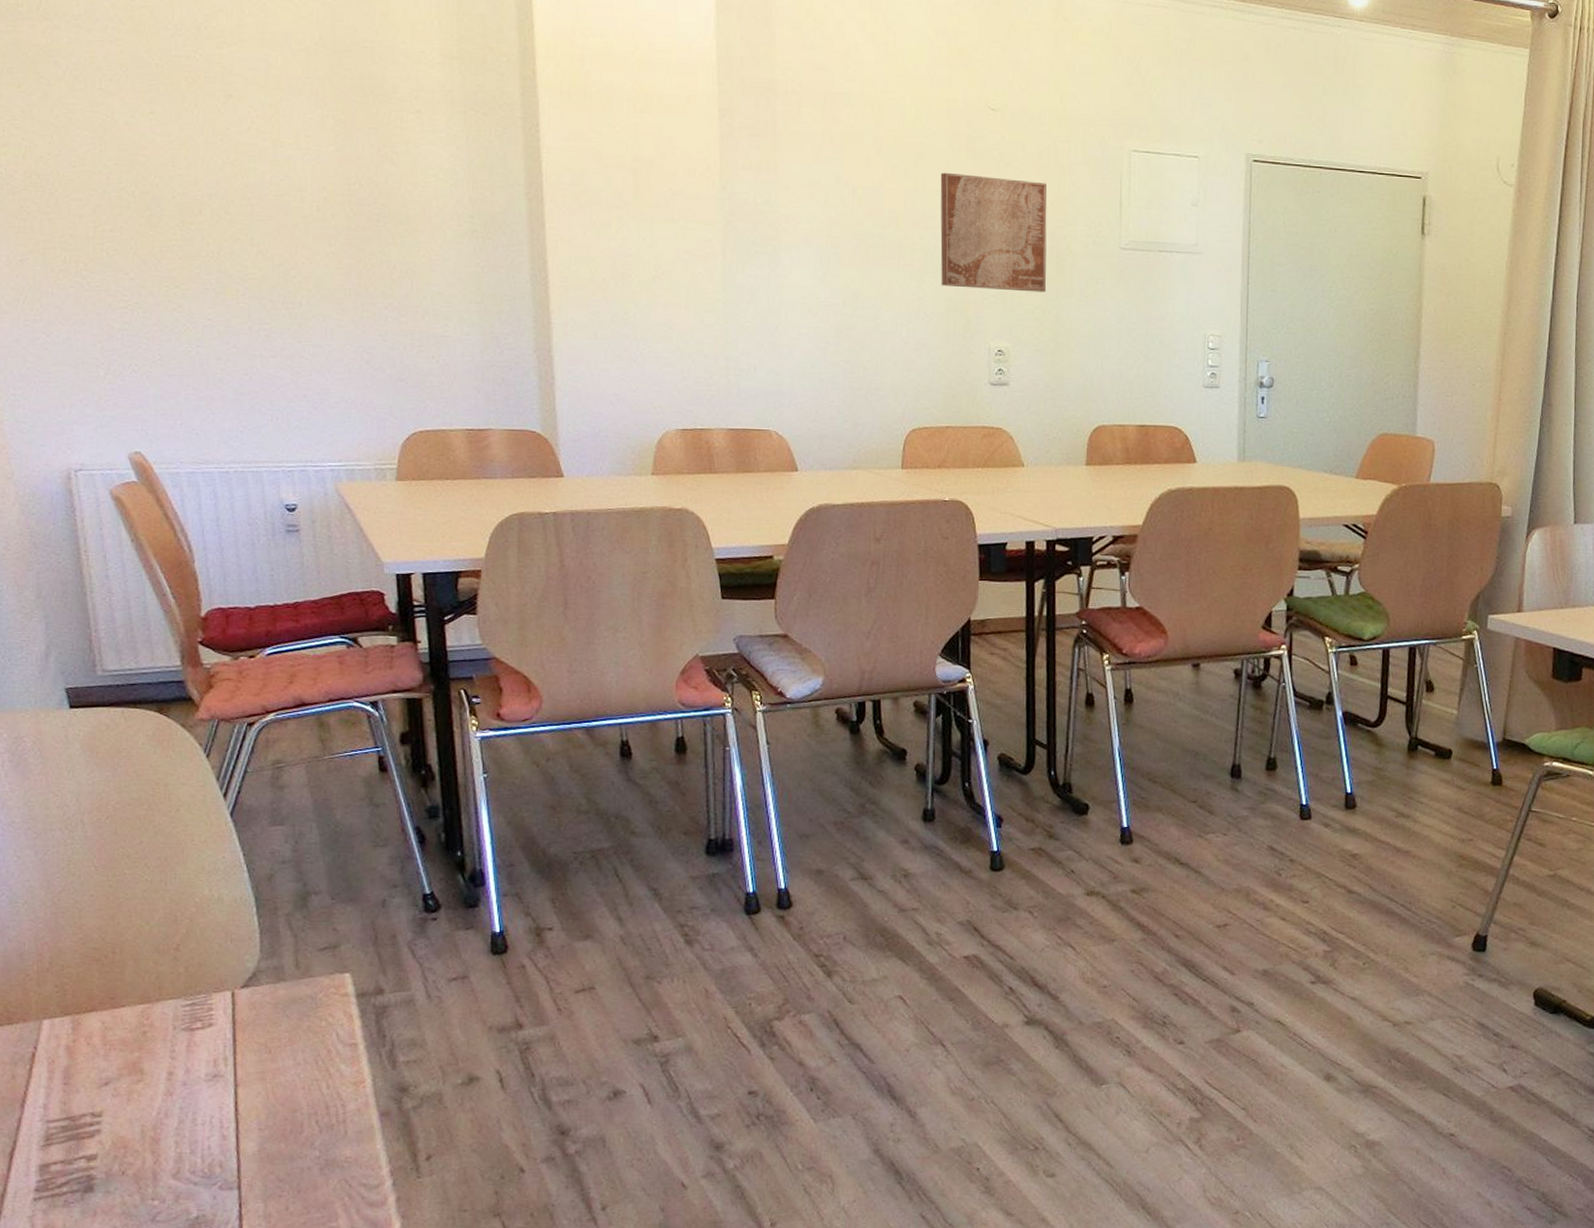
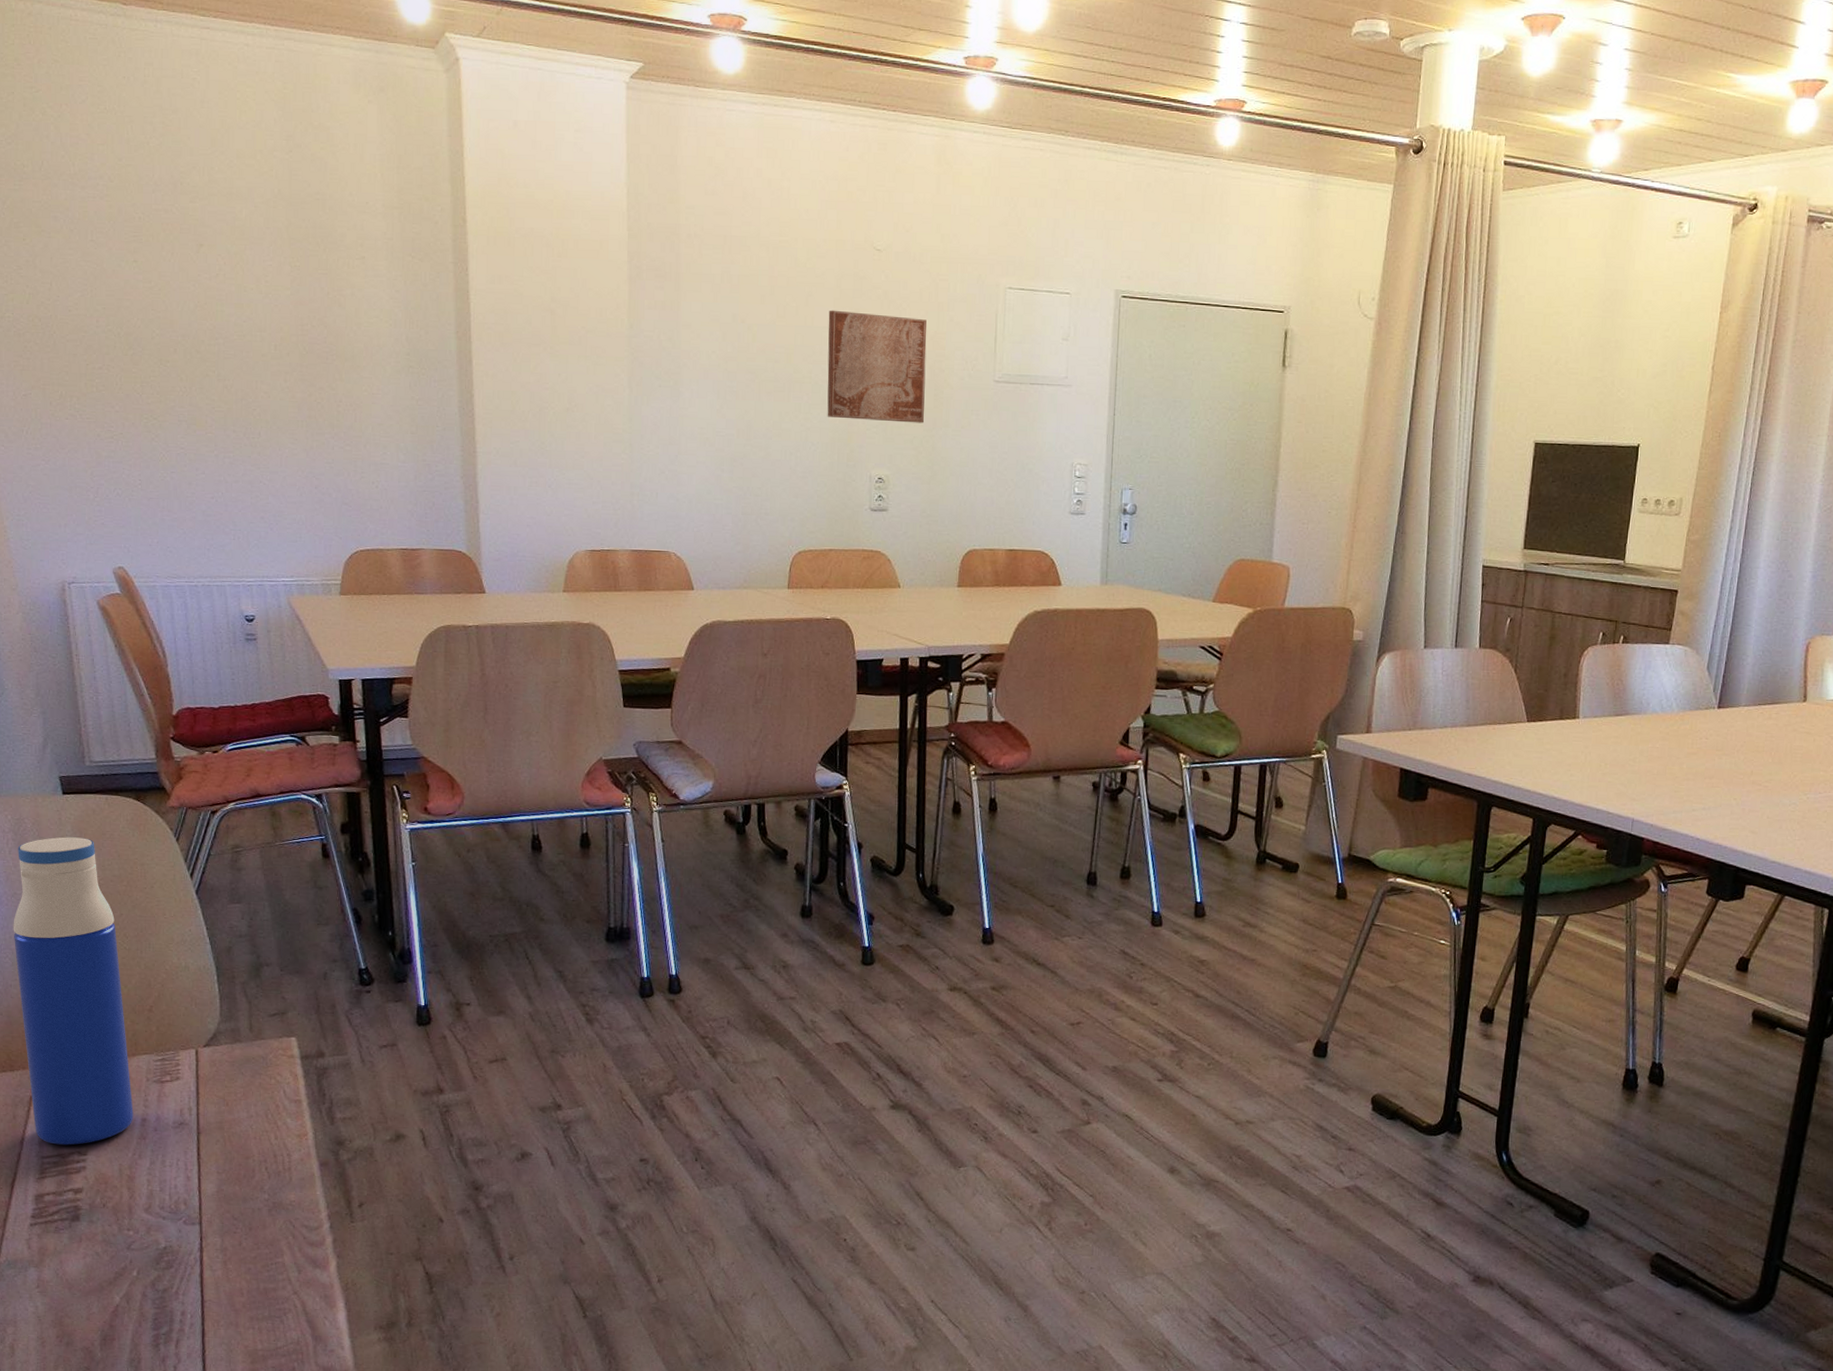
water bottle: none [10,756,158,1107] -> present [13,837,133,1145]

